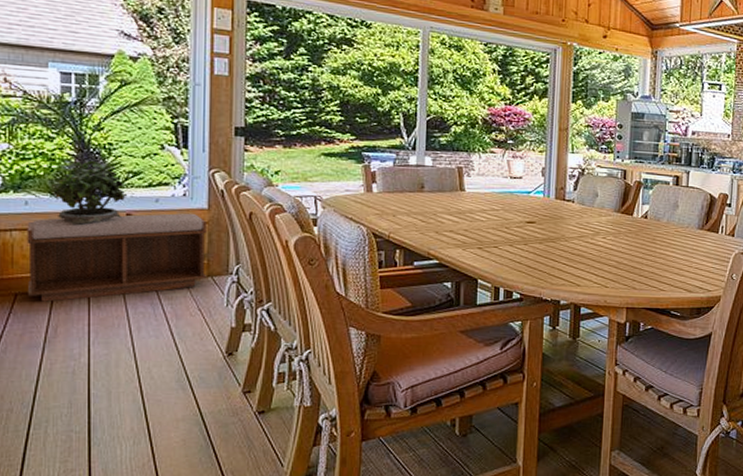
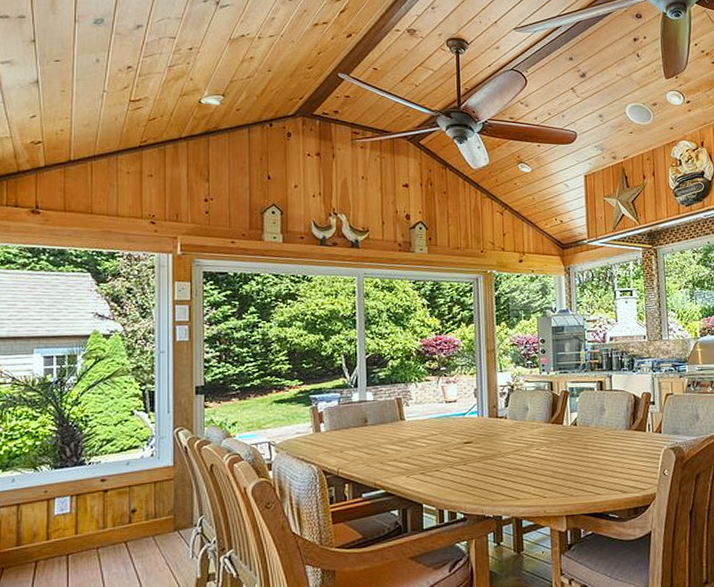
bench: present [27,212,207,302] -> none [13,471,174,573]
potted plant: present [50,160,125,225] -> none [34,433,99,495]

